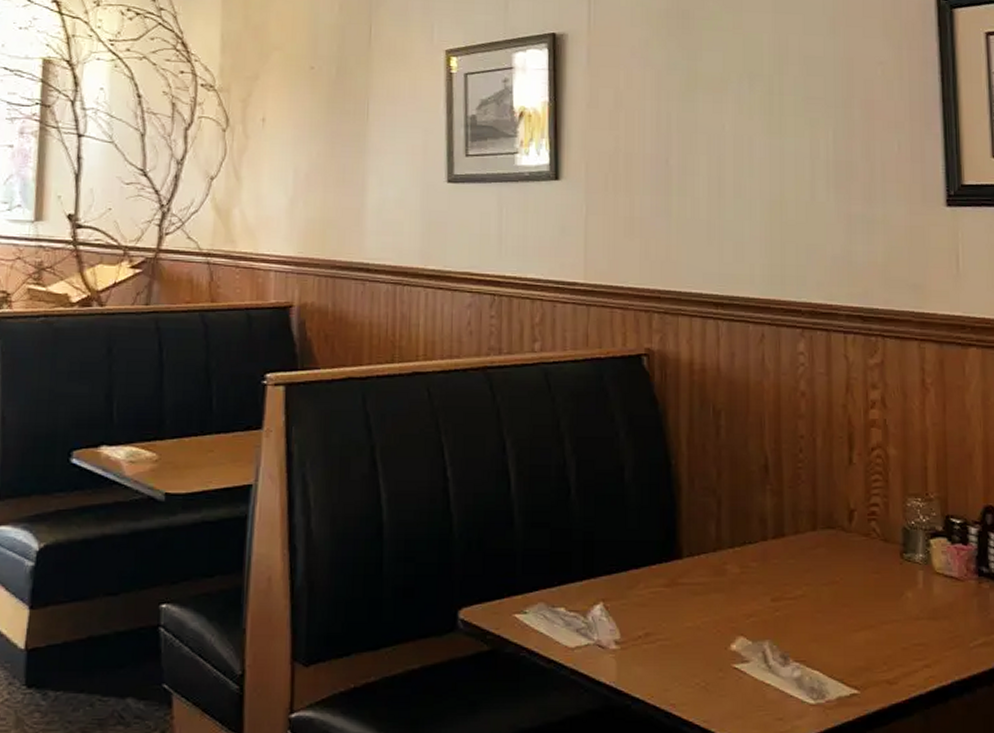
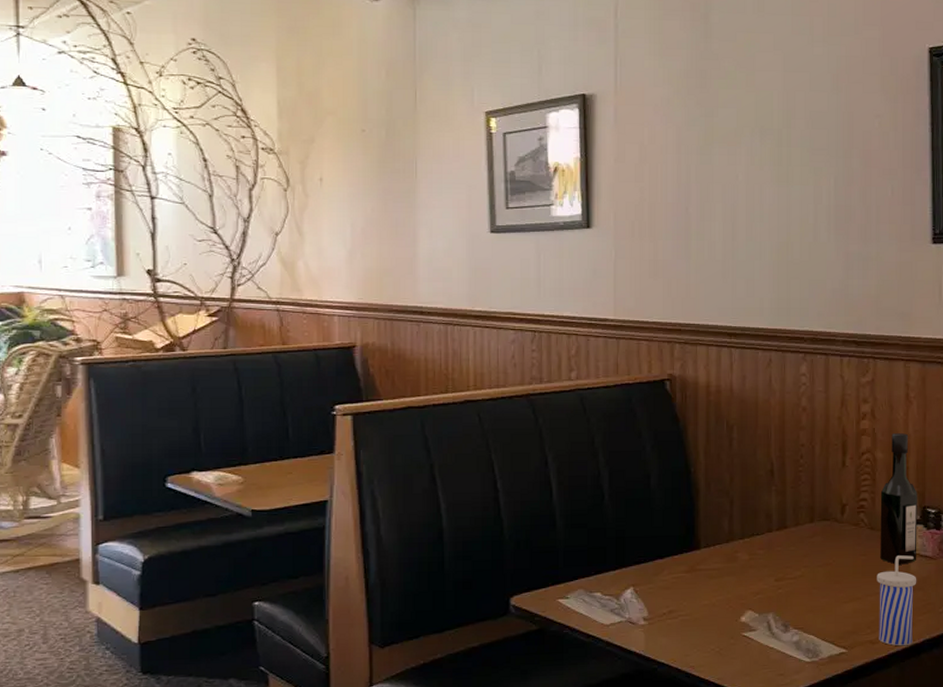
beverage cup: none [893,575,942,689] -> present [877,555,917,646]
bottle: none [894,425,941,586] -> present [880,432,917,565]

